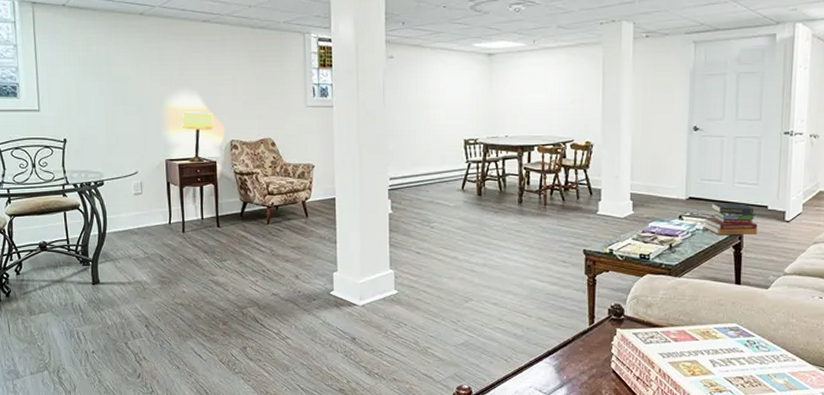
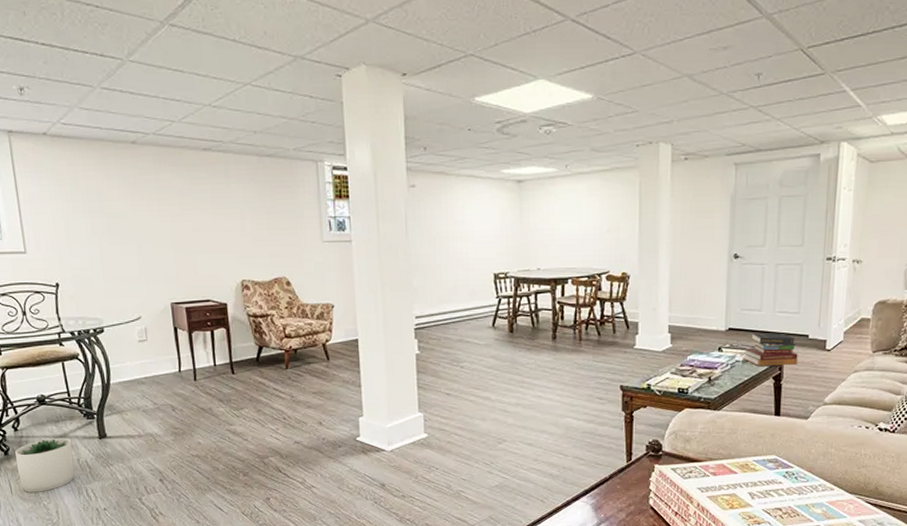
planter: none [16,282,68,333] -> present [15,437,75,492]
table lamp: present [182,112,214,163] -> none [187,250,222,306]

